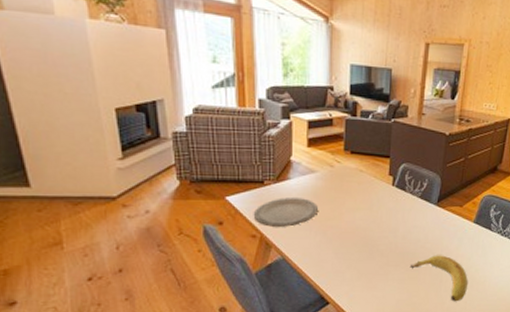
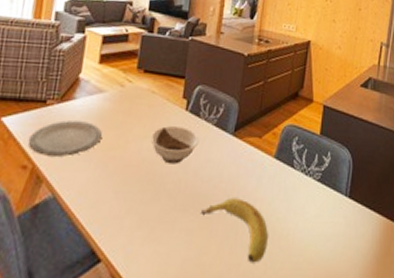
bowl: none [362,199,406,230] -> present [150,126,200,164]

